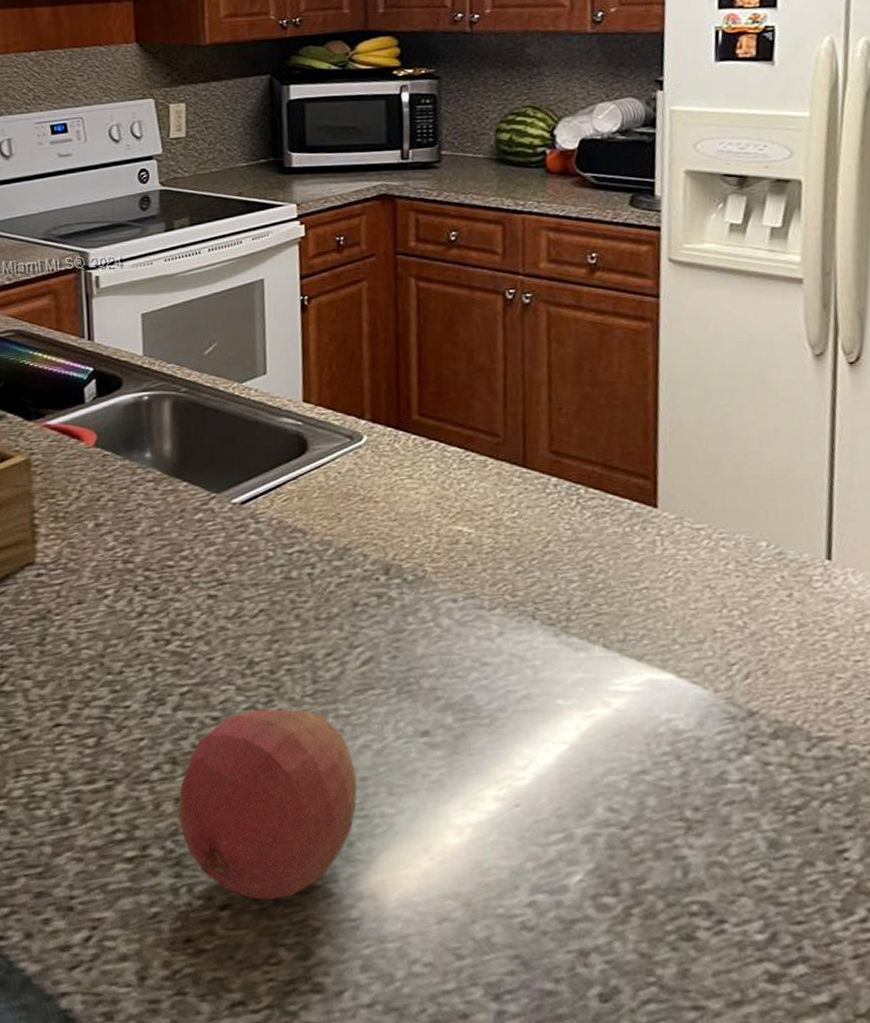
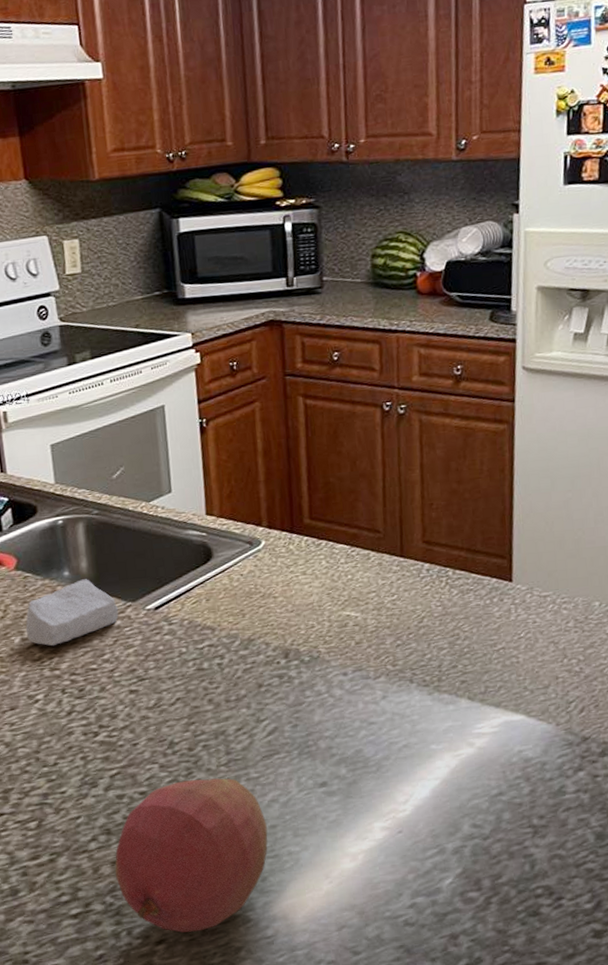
soap bar: none [100,463,202,534] -> present [25,579,119,646]

